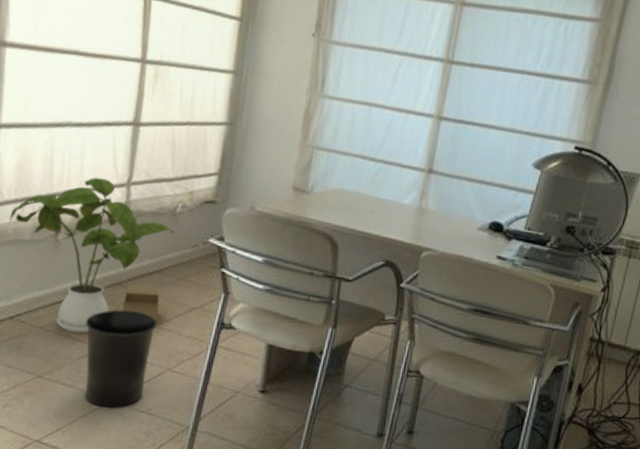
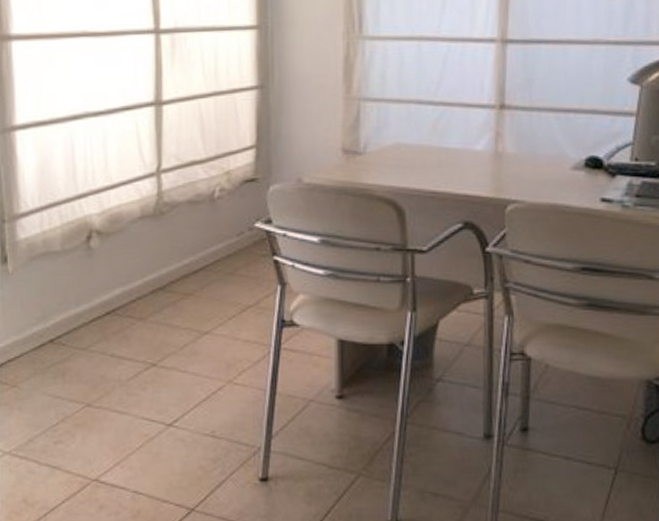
house plant: present [9,177,175,334] -> none [37,170,216,350]
waste bin: present [85,309,157,408] -> none [131,317,209,434]
cardboard box: present [113,284,168,323] -> none [159,286,218,328]

